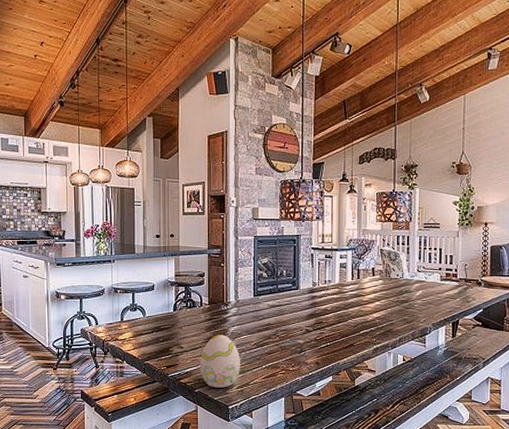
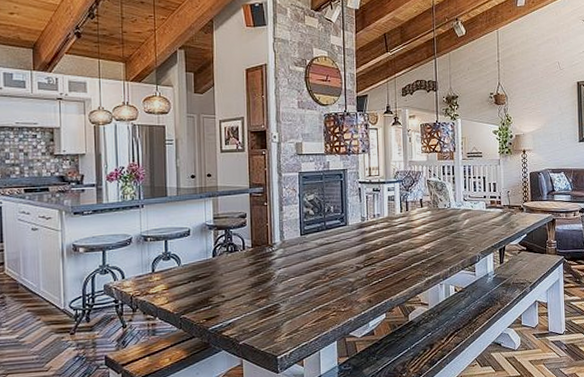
decorative egg: present [200,334,240,388] -> none [244,279,289,338]

